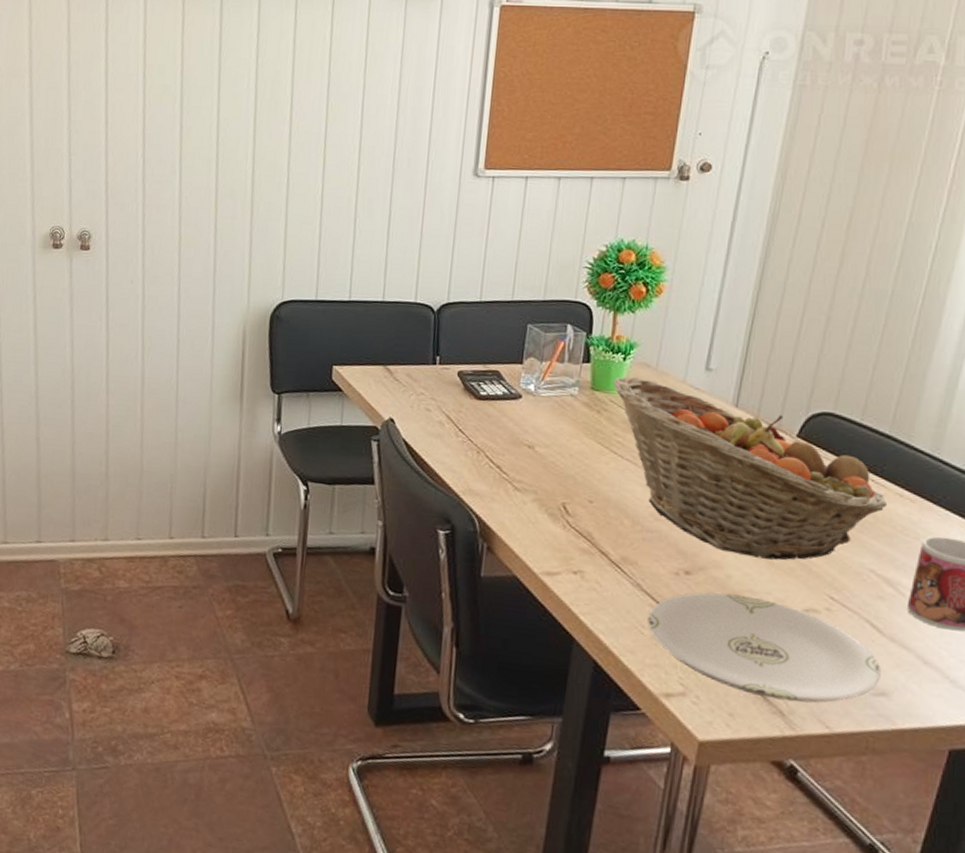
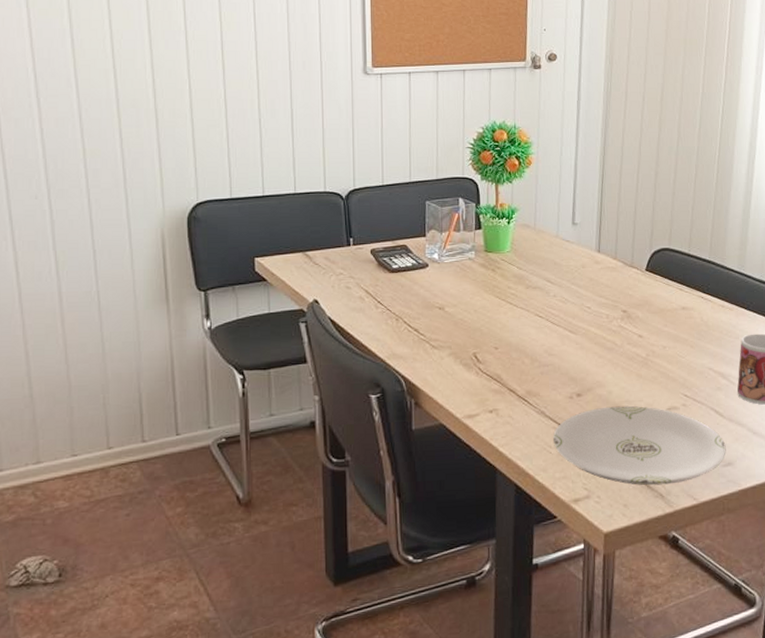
fruit basket: present [613,376,888,560] -> none [502,236,715,373]

